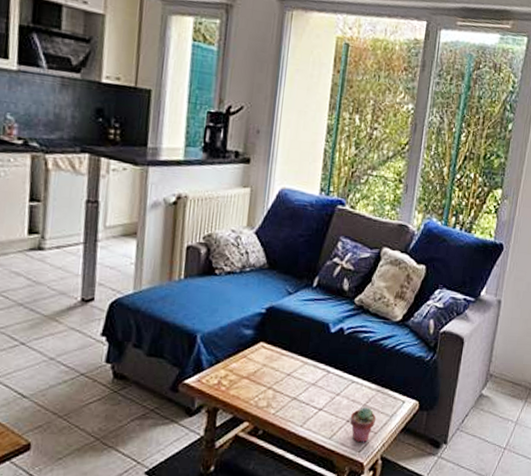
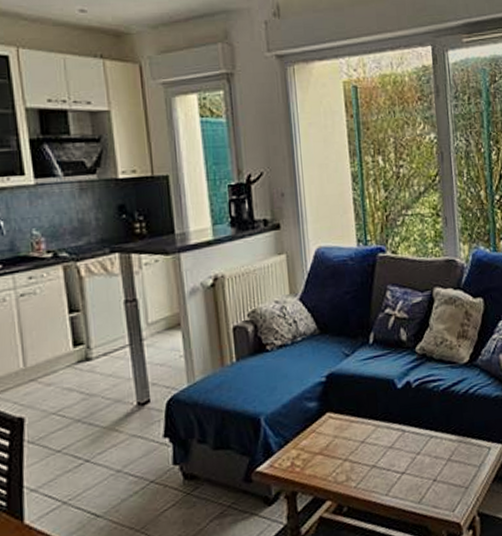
potted succulent: present [349,407,377,443] -> none [436,461,465,502]

